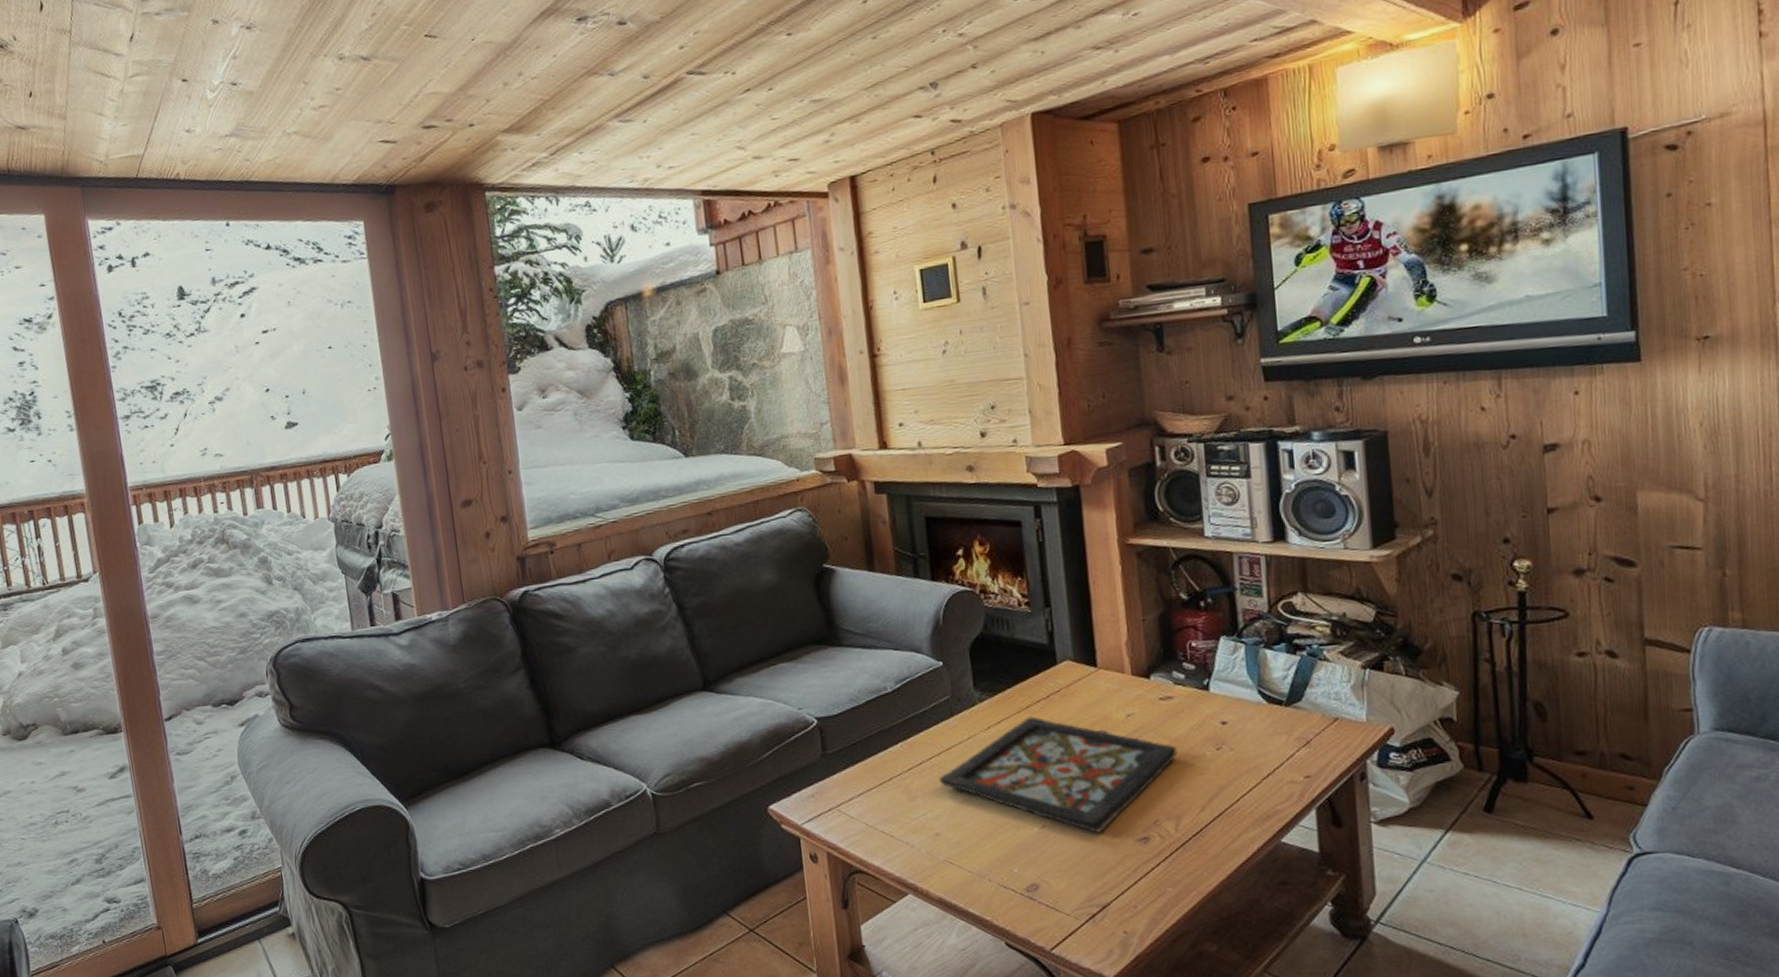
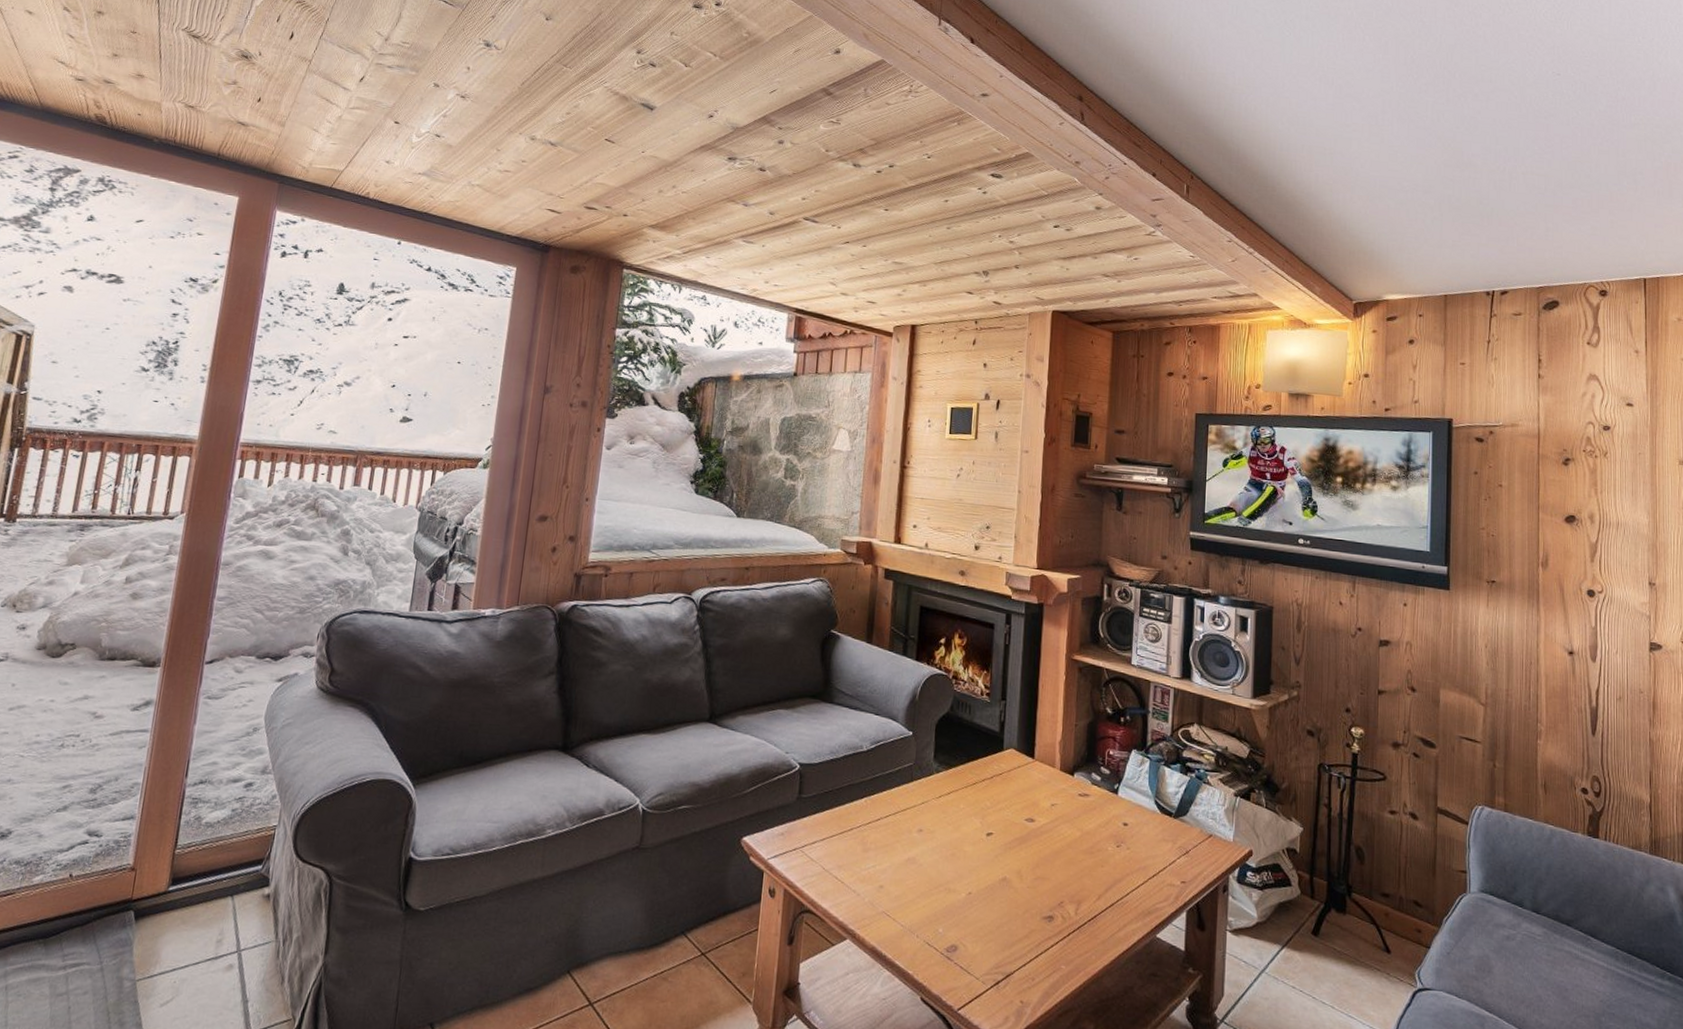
decorative tray: present [939,716,1177,833] -> none [891,792,1086,906]

